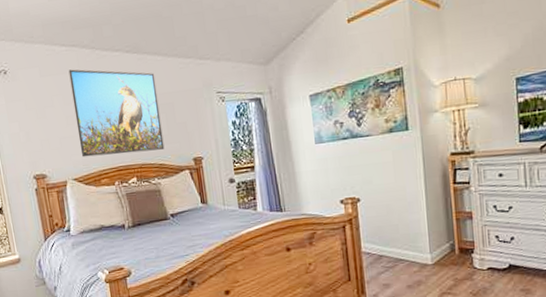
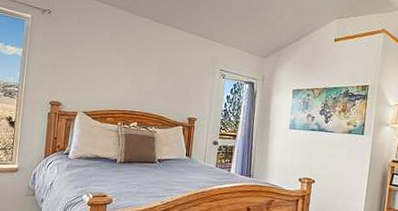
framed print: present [68,69,165,158] -> none [96,23,174,105]

